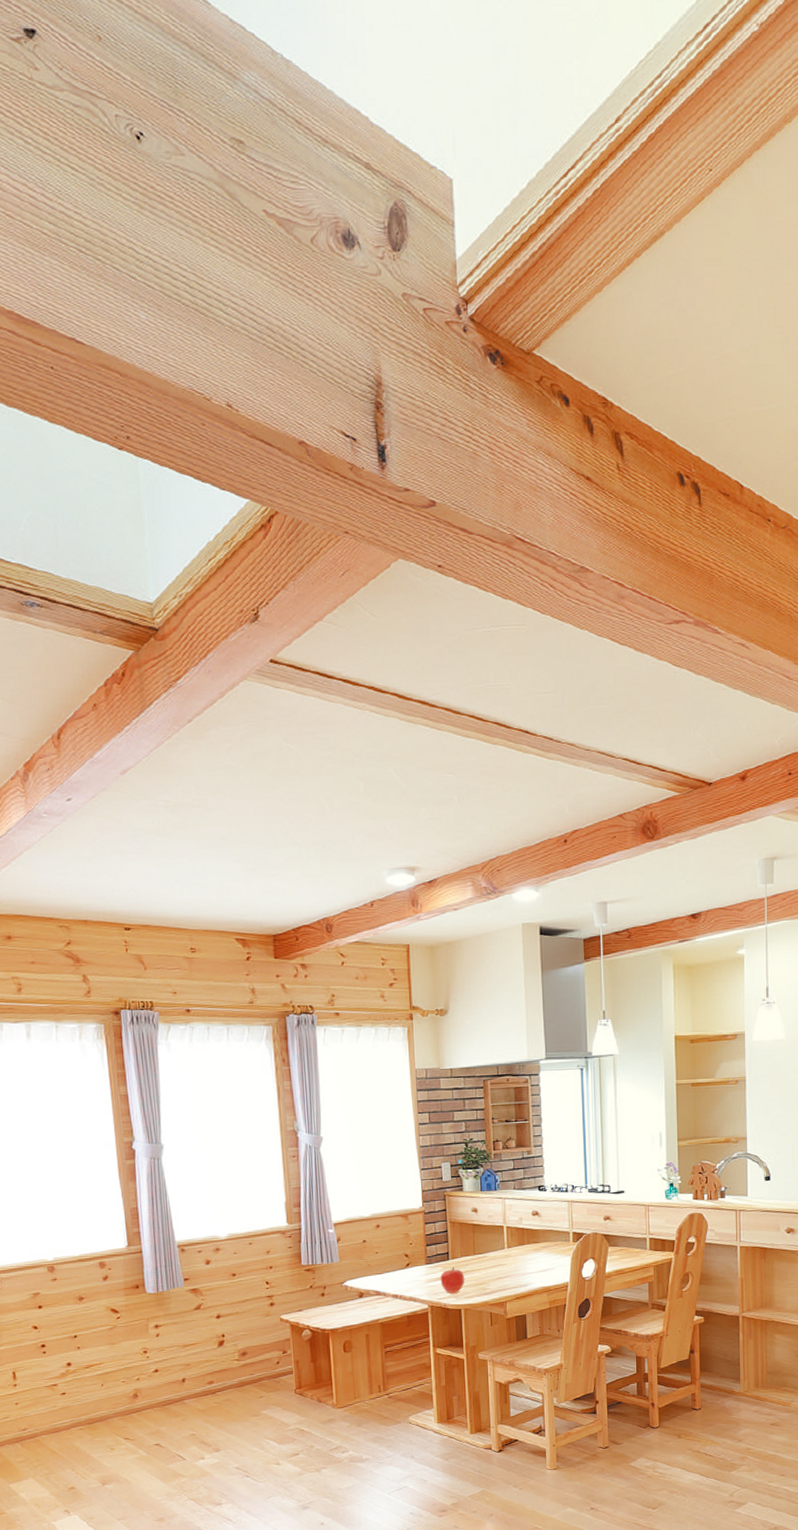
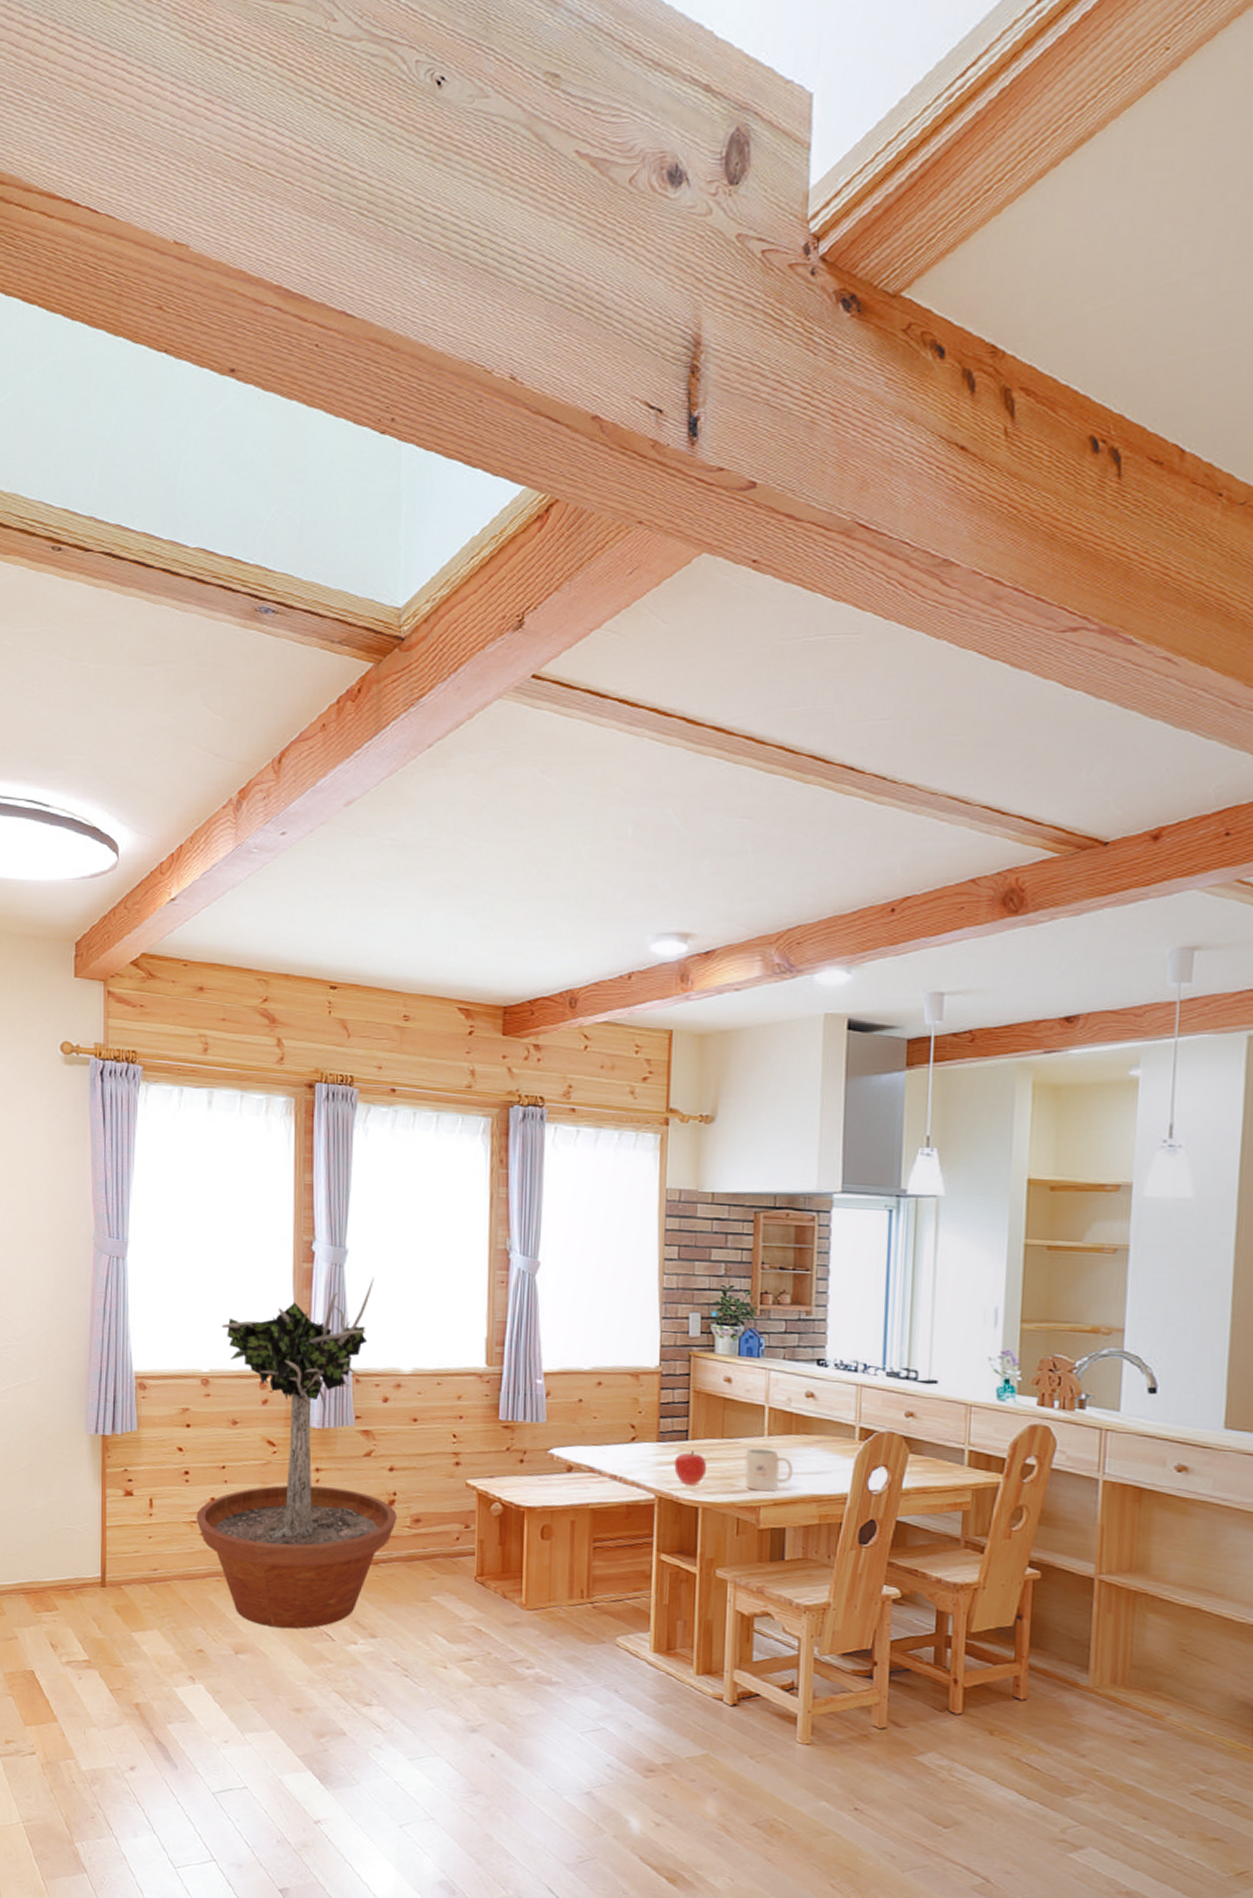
potted tree: none [55,1165,227,1459] -> present [196,1278,397,1629]
mug: none [492,1258,528,1290] -> present [744,1448,793,1492]

